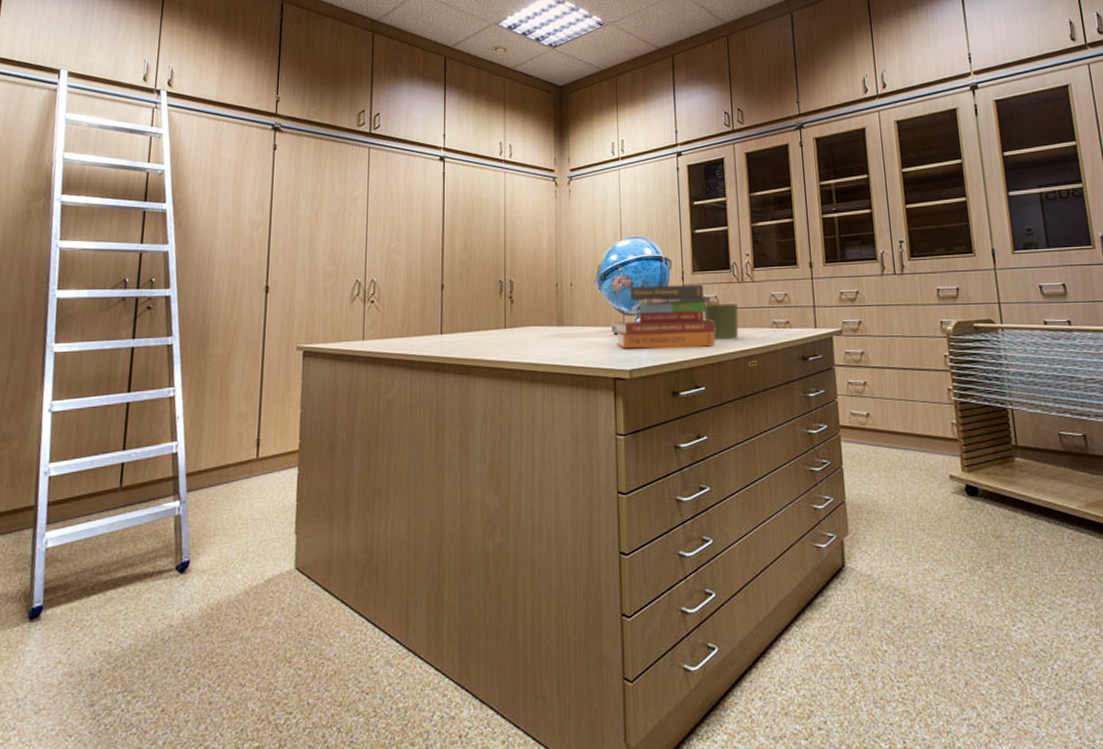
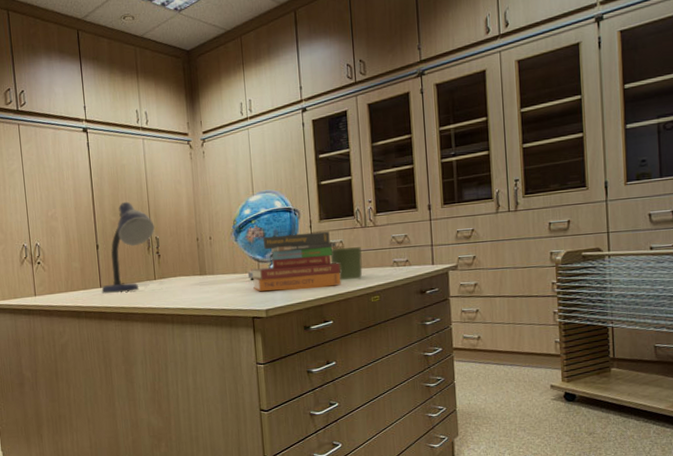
desk lamp: none [442,238,509,343] -> present [101,201,155,294]

